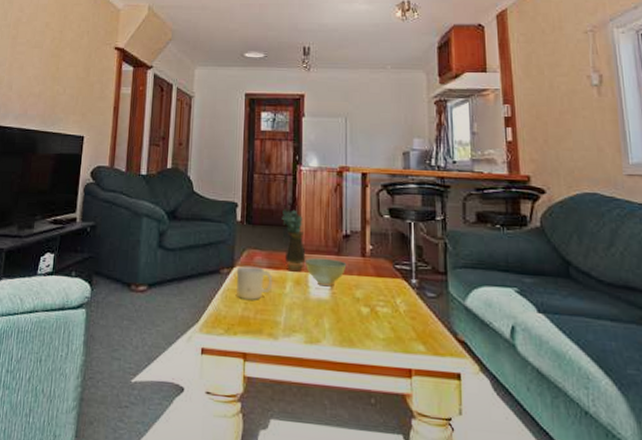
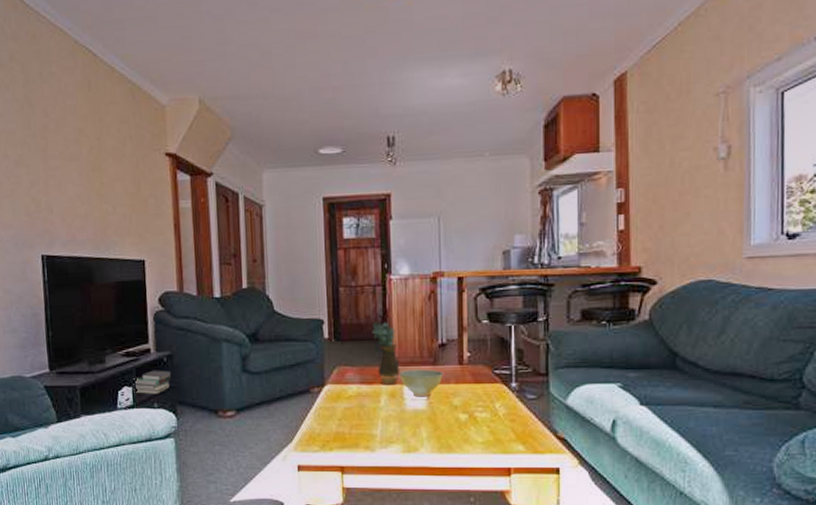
books: none [55,239,93,263] -> present [133,370,172,394]
mug: present [236,265,273,301] -> none [327,383,367,417]

